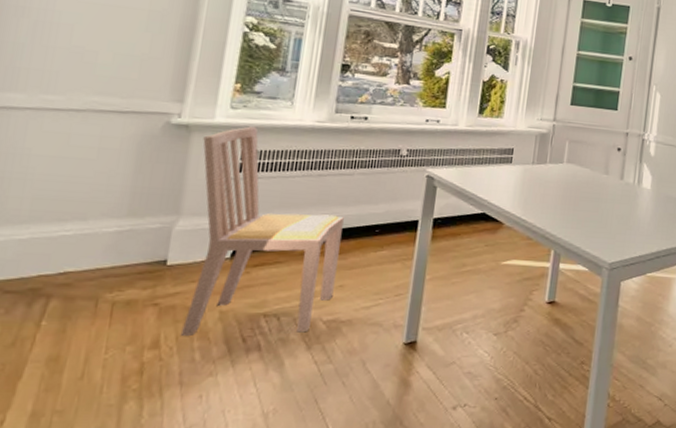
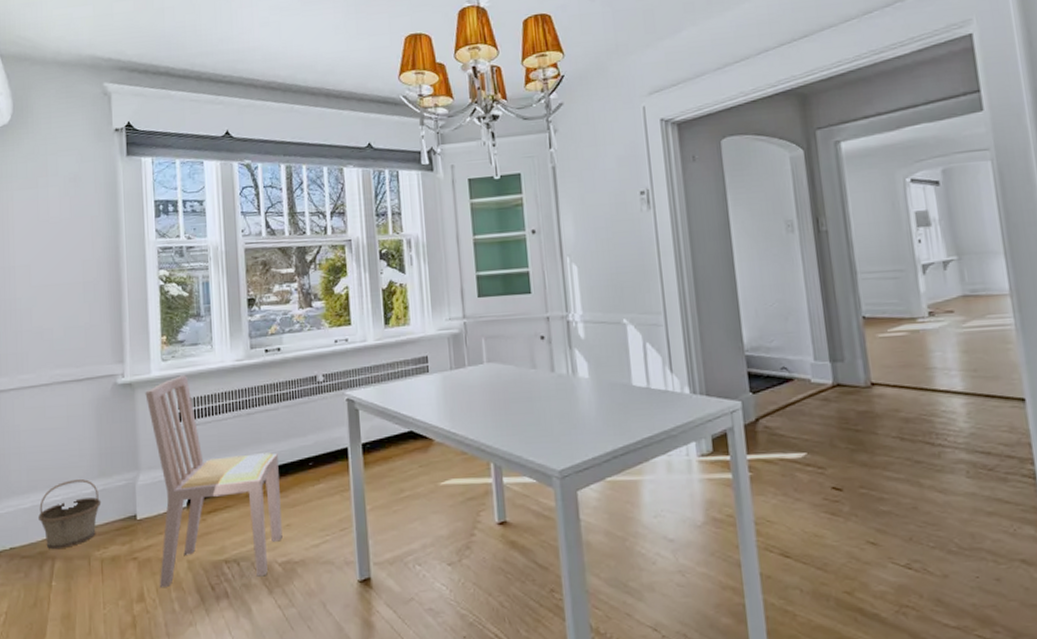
basket: none [37,216,125,287] -> present [38,479,102,549]

